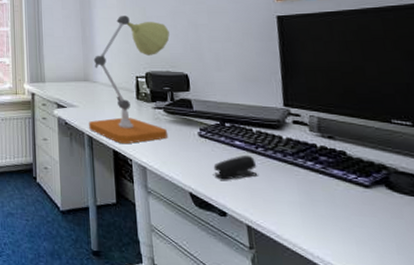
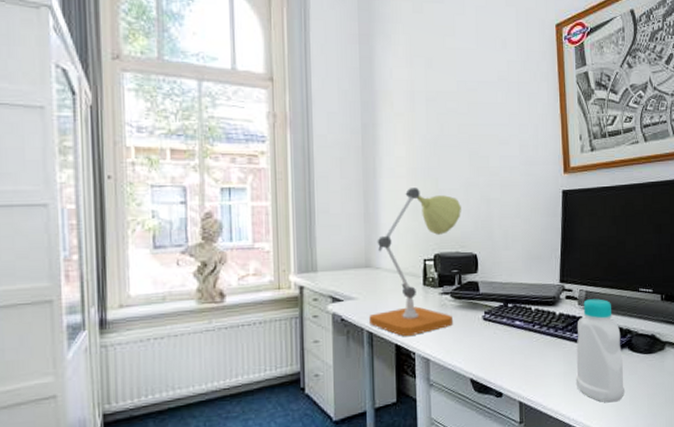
stapler: present [213,154,258,180] -> none [493,333,533,362]
bottle: none [310,126,388,248] -> present [575,299,624,403]

